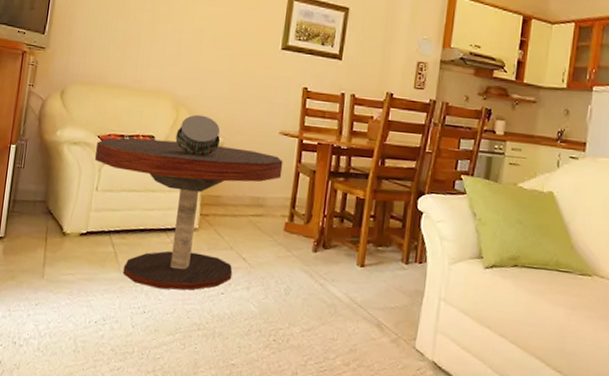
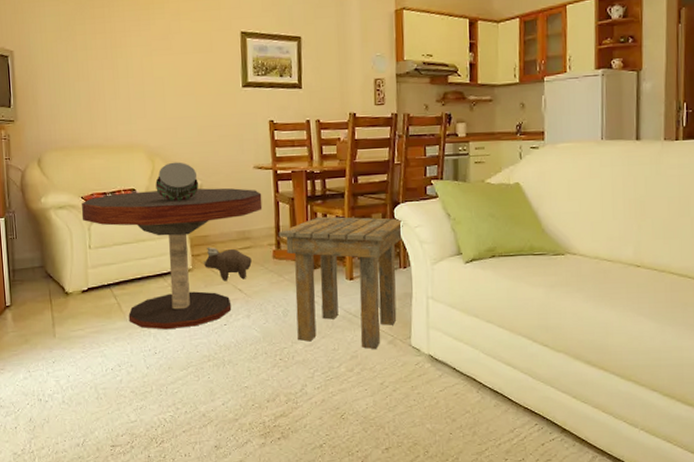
plush toy: none [210,208,262,249] -> present [203,247,252,281]
side table: none [293,194,425,346] -> present [278,216,403,349]

